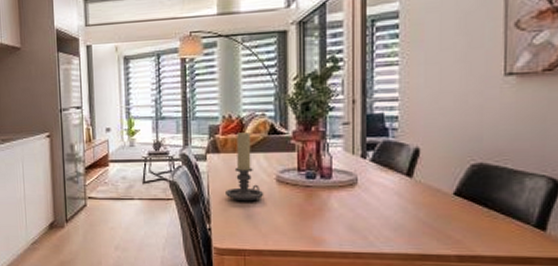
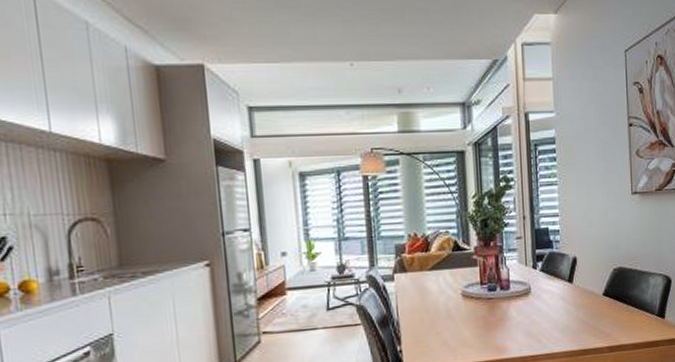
candle holder: present [226,131,264,202] -> none [415,249,452,320]

